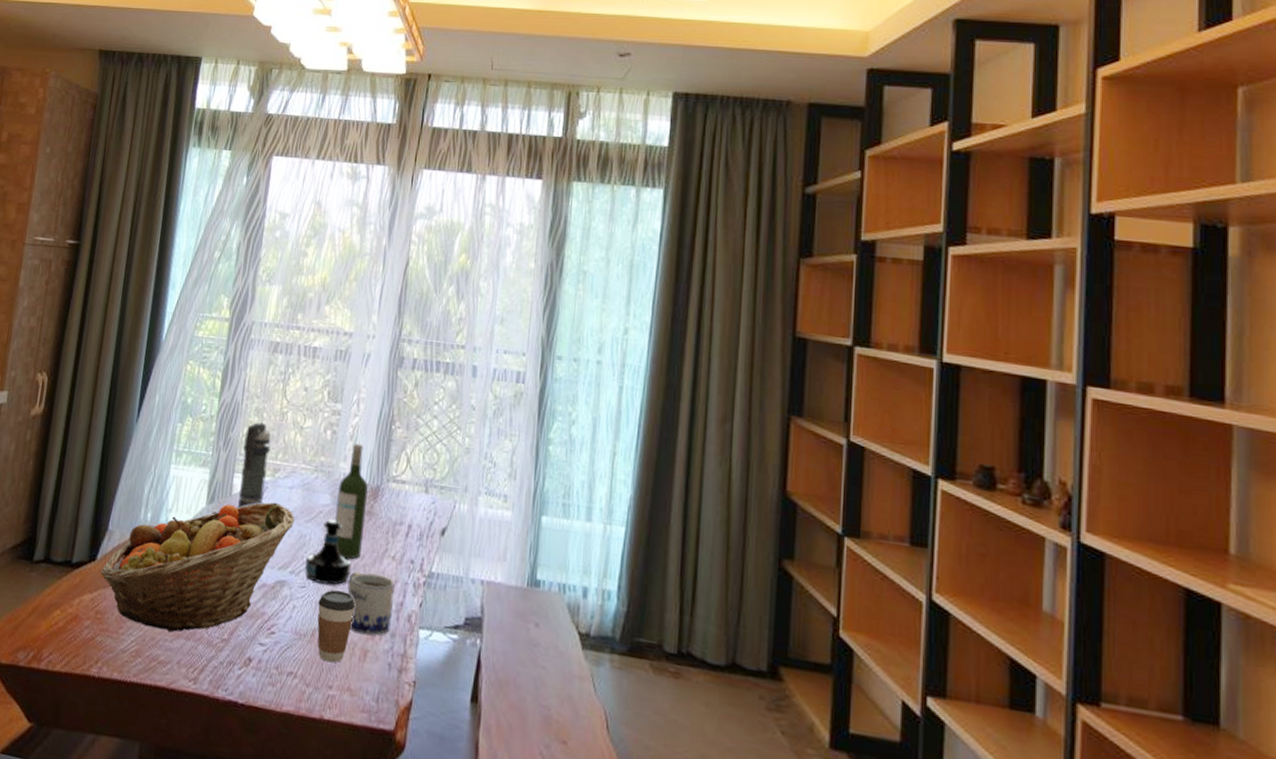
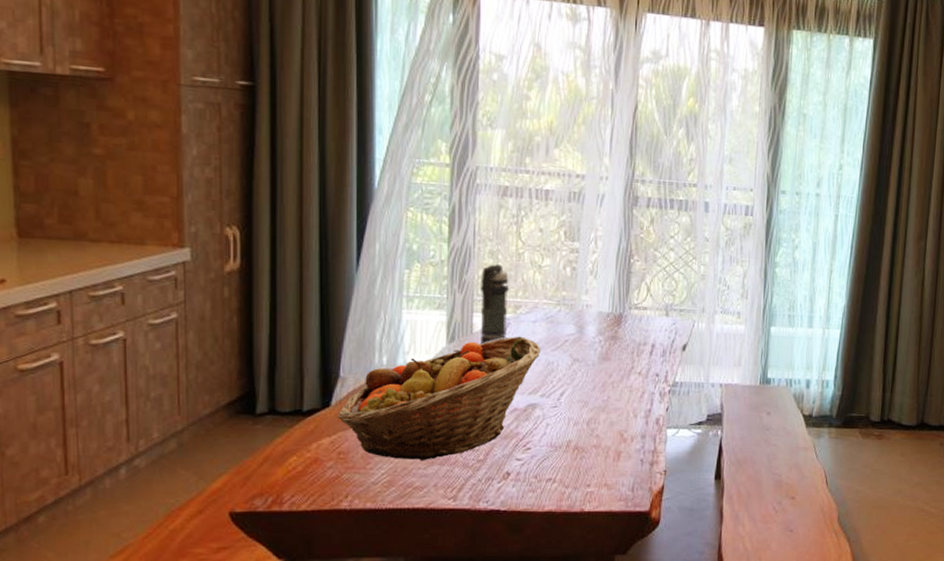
tequila bottle: present [305,519,352,585] -> none [555,346,600,402]
coffee cup: present [317,589,356,663] -> none [570,406,607,466]
wine bottle: present [335,443,368,560] -> none [581,277,611,379]
mug: present [347,571,395,636] -> none [598,388,642,440]

